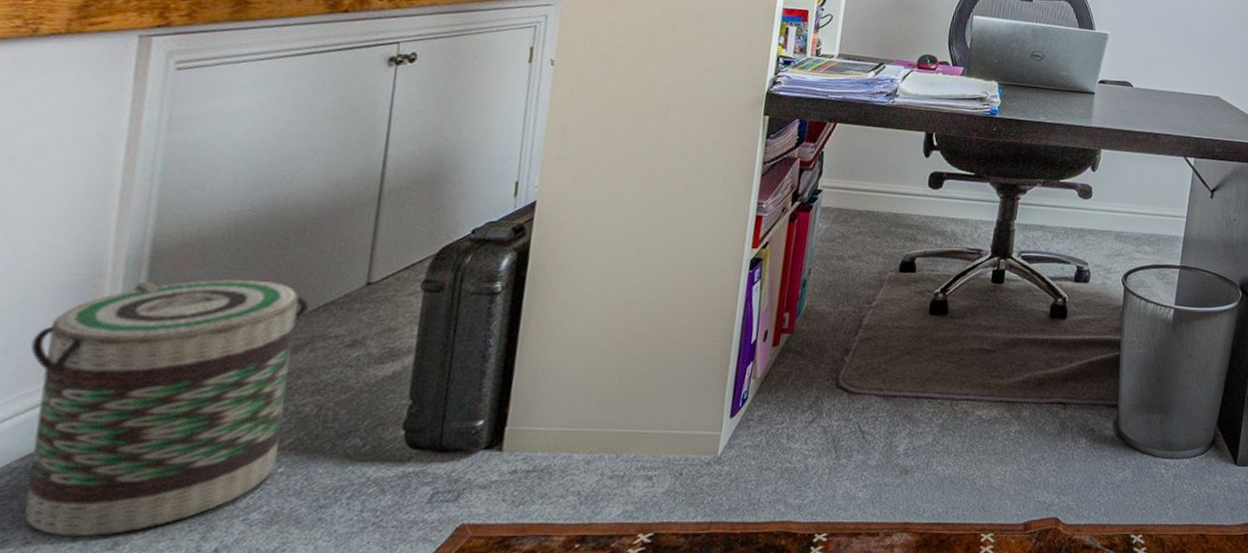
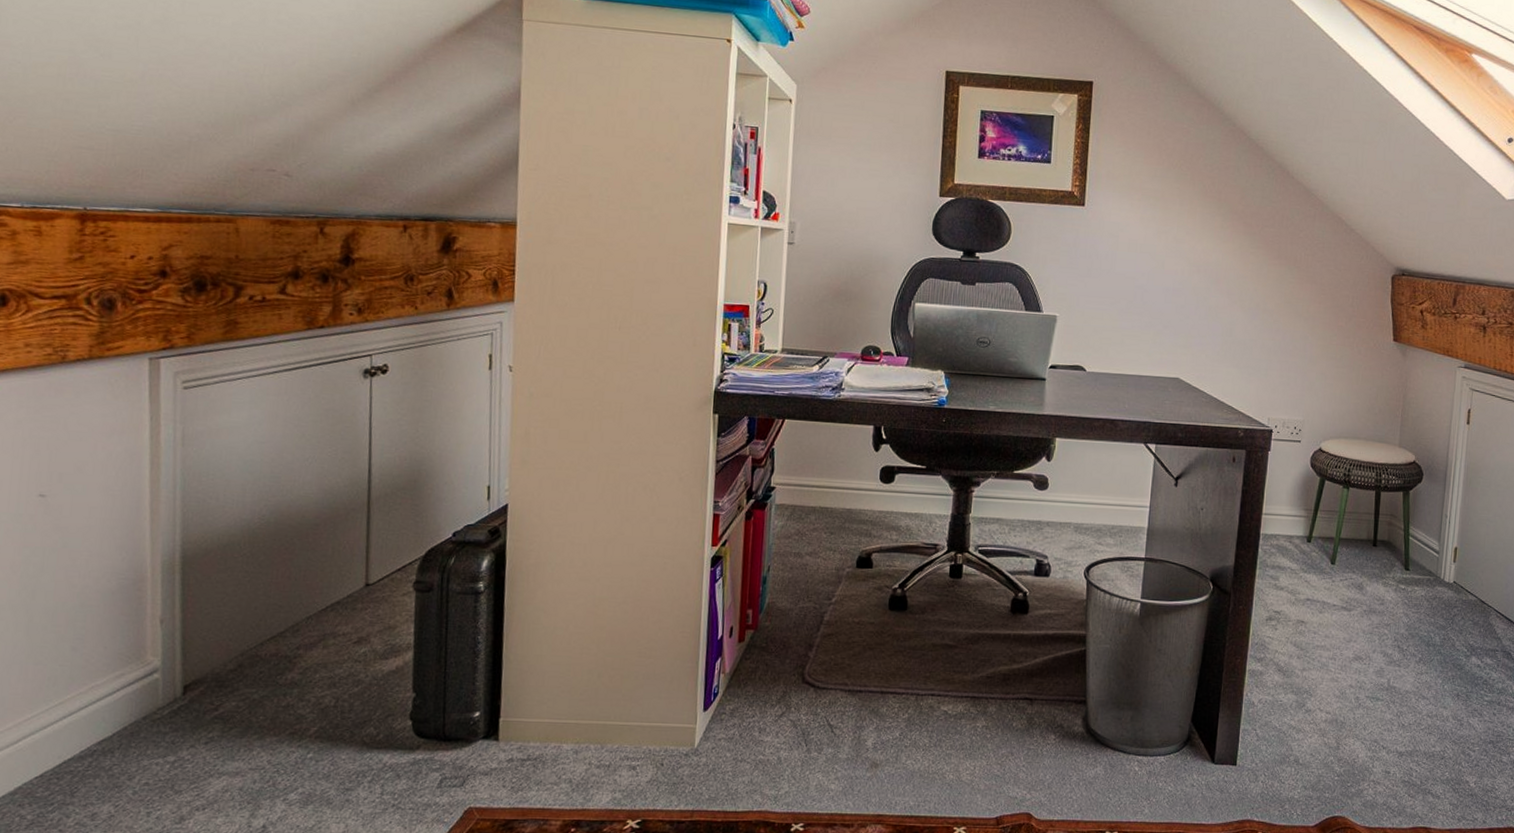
basket: present [24,279,309,537] -> none [94,582,318,812]

